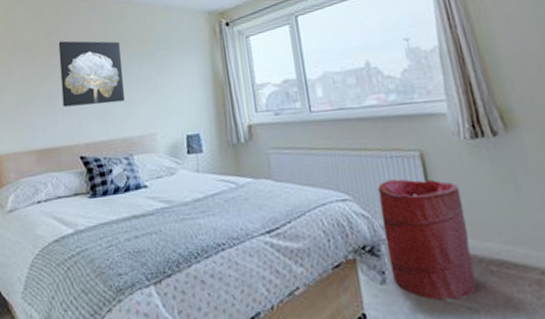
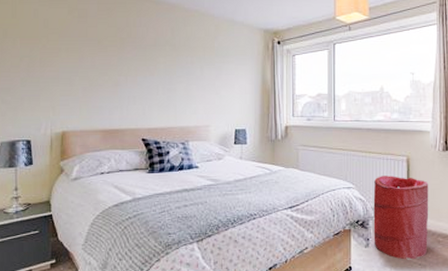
wall art: present [58,40,125,107] -> none [128,37,186,97]

